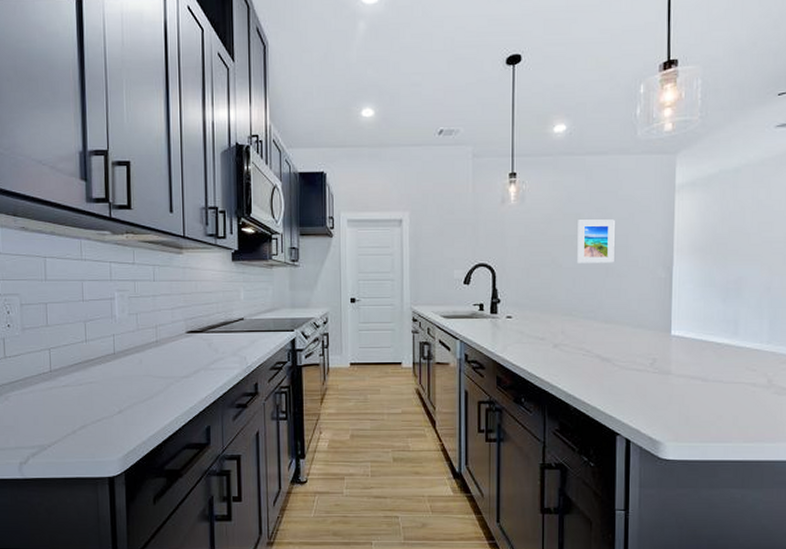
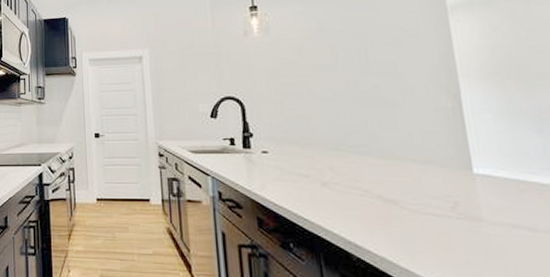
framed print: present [577,219,615,263] -> none [333,46,383,93]

